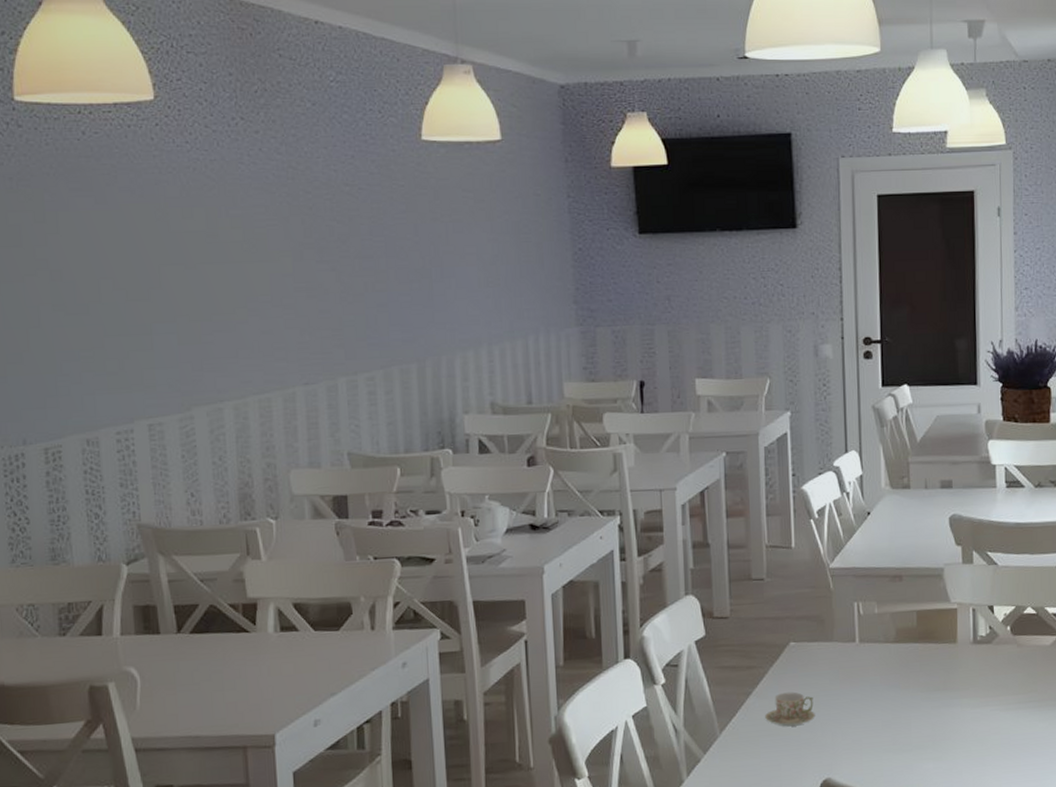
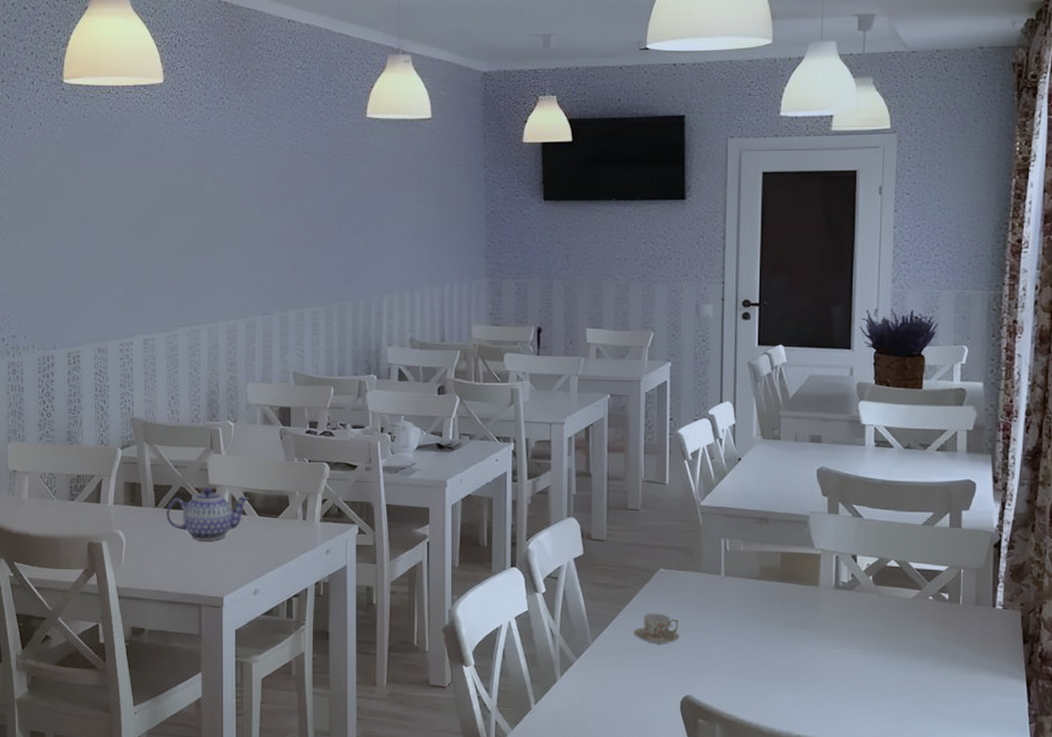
teapot: none [192,602,302,669] -> present [166,487,250,541]

